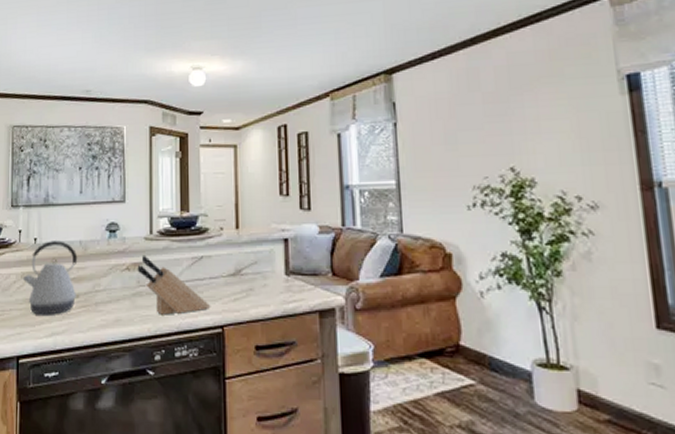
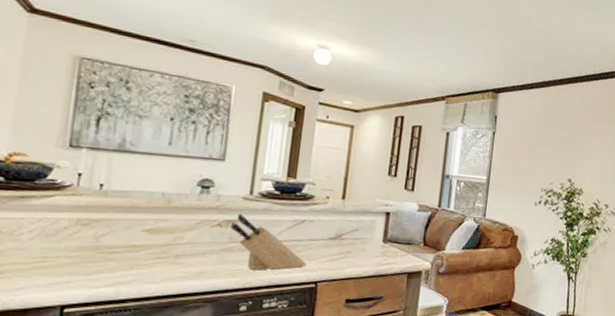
kettle: present [22,240,80,315] -> none [77,188,158,265]

